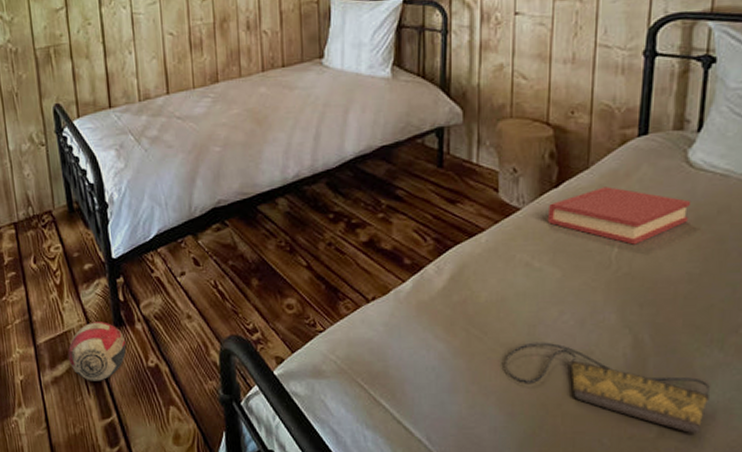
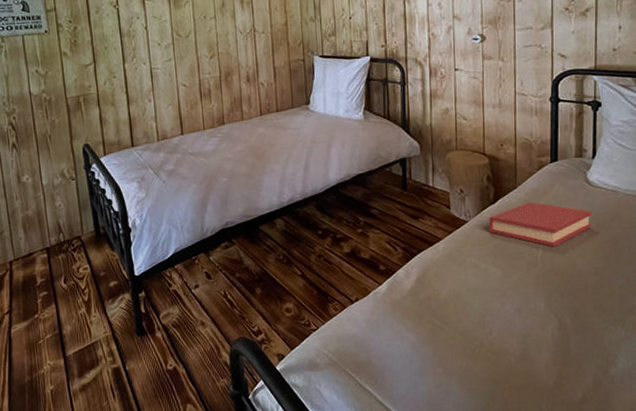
ball: present [68,322,127,381] -> none [95,332,148,387]
handbag: present [504,342,710,434] -> none [462,328,617,397]

